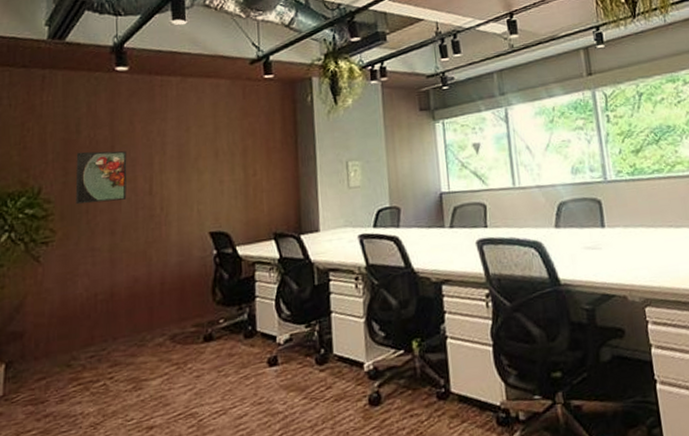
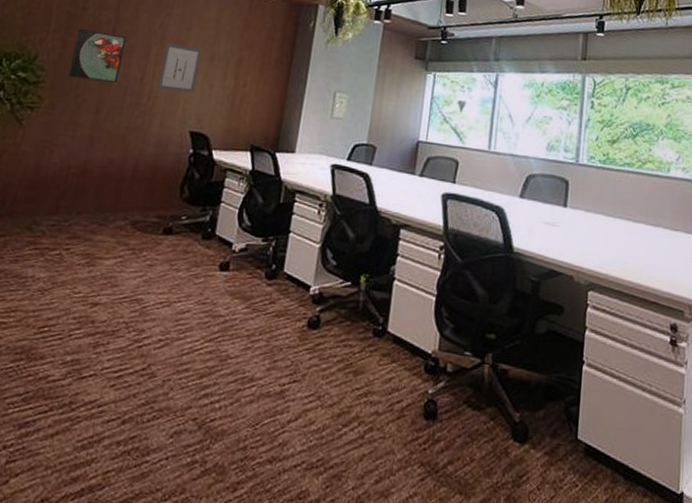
wall art: none [167,147,206,197] -> present [157,43,203,93]

